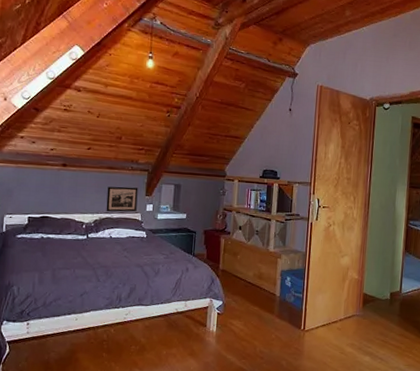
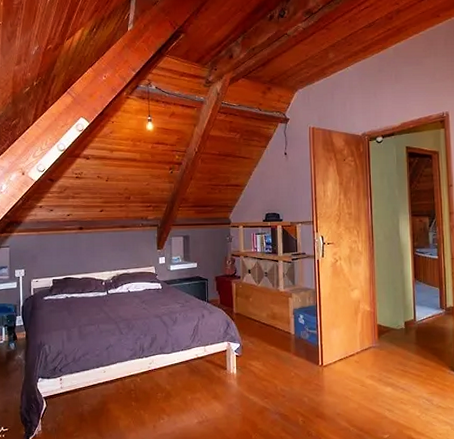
picture frame: present [106,186,138,212] -> none [122,242,150,268]

